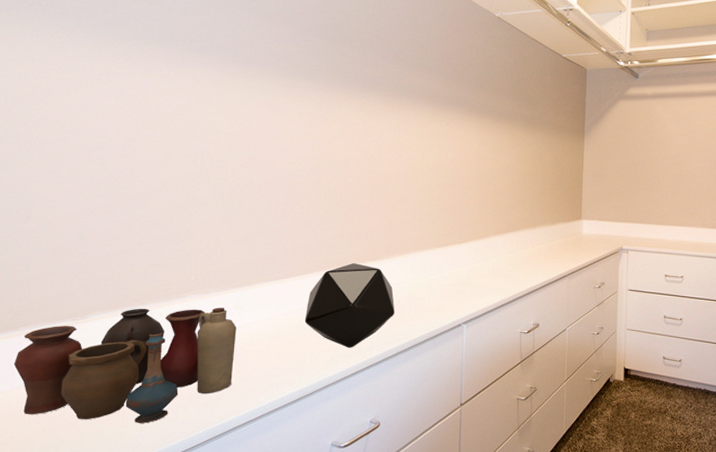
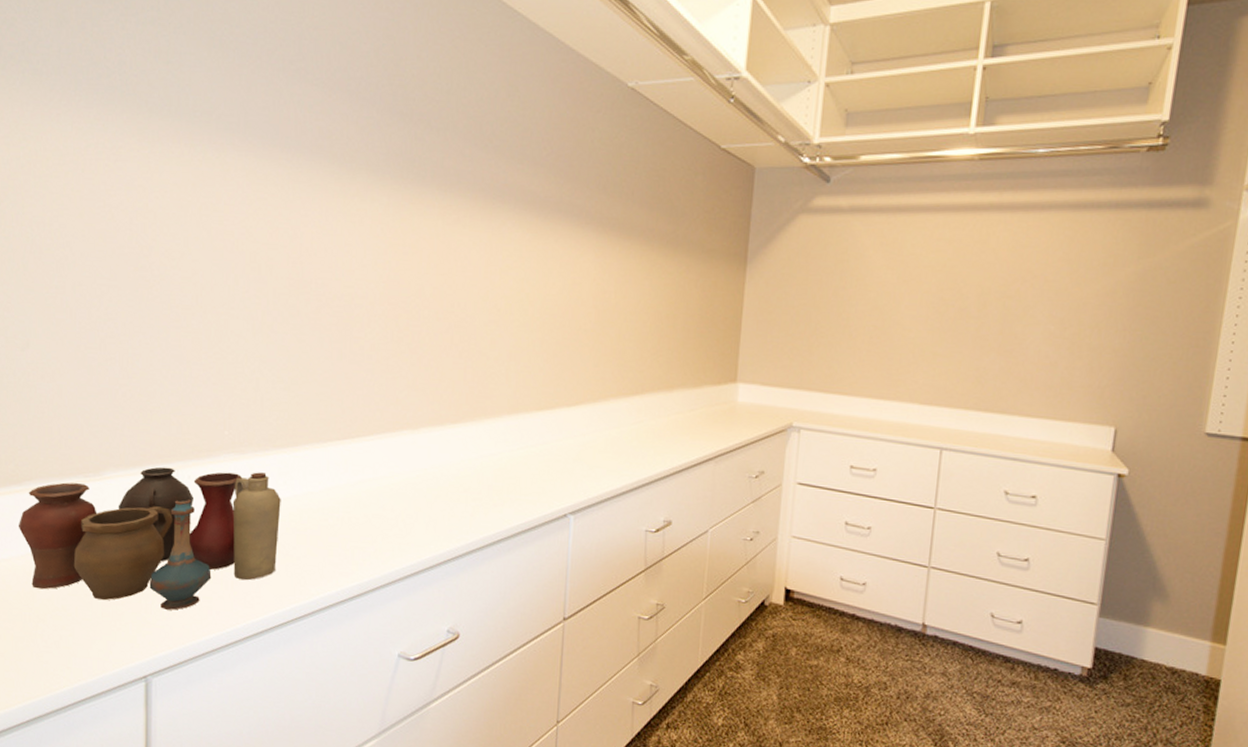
decorative tray: present [304,263,395,348] -> none [365,425,482,536]

